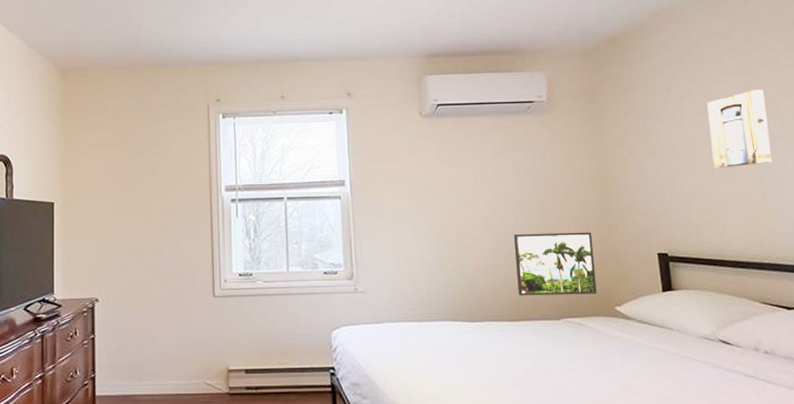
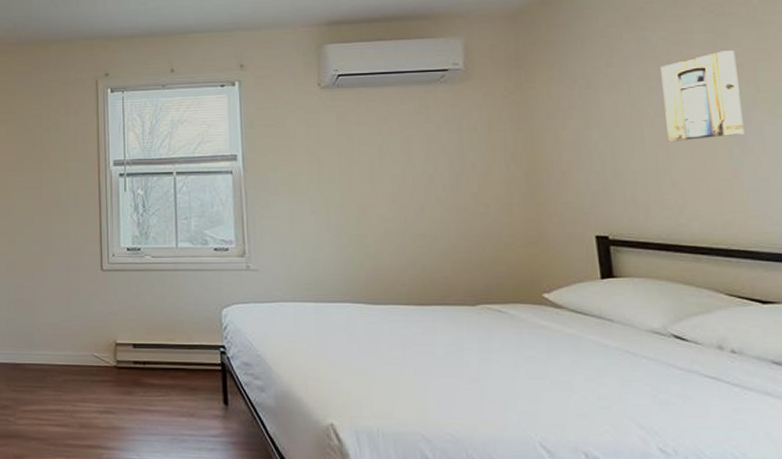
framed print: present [513,232,597,296] -> none [423,211,521,279]

